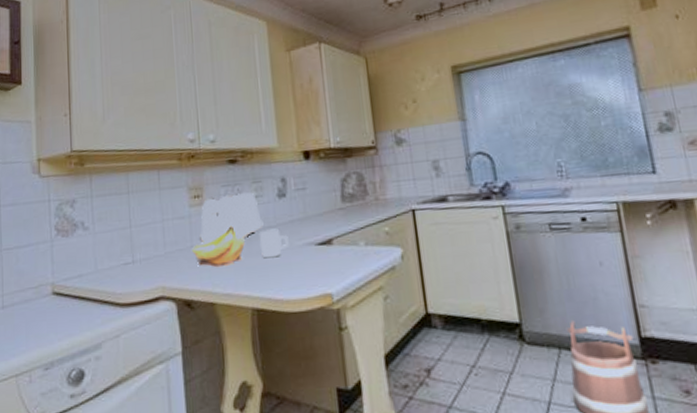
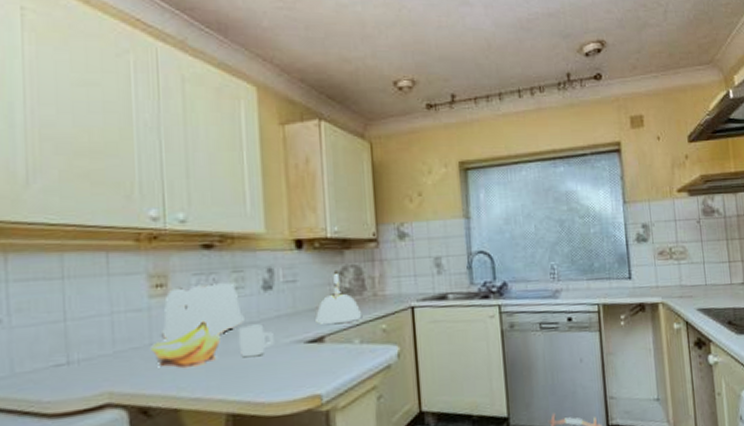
kettle: none [324,176,366,228] -> present [316,269,363,325]

